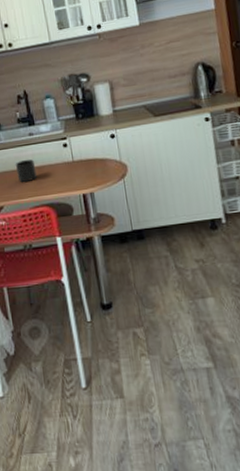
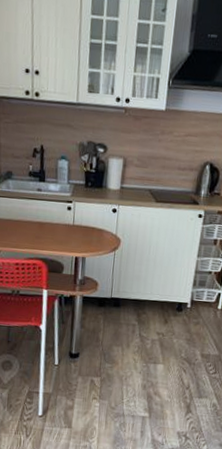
mug: present [15,159,37,182] -> none [18,212,38,234]

